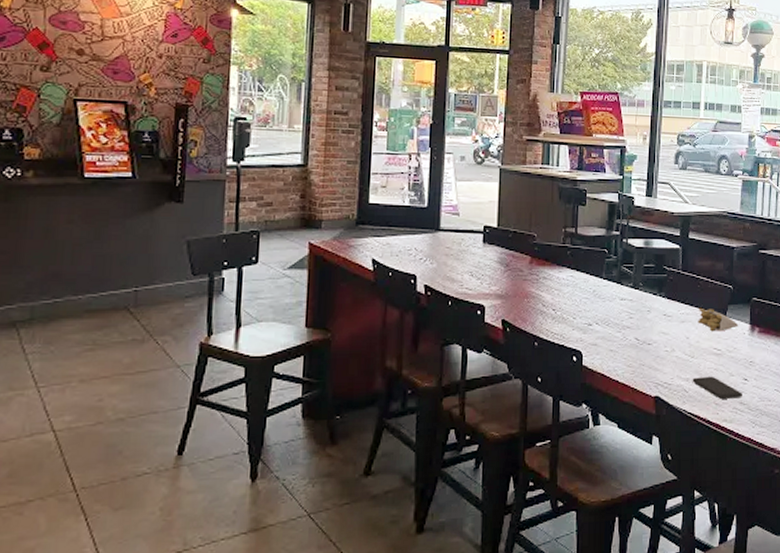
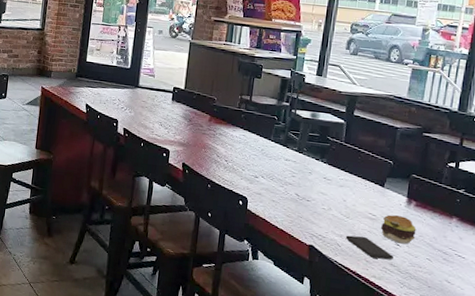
french fries: present [698,307,739,332] -> none [355,176,396,200]
burger: none [726,346,762,378] -> present [380,215,417,244]

